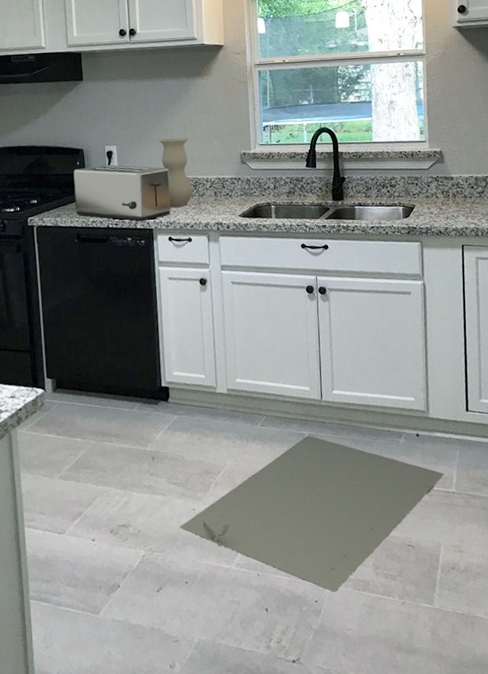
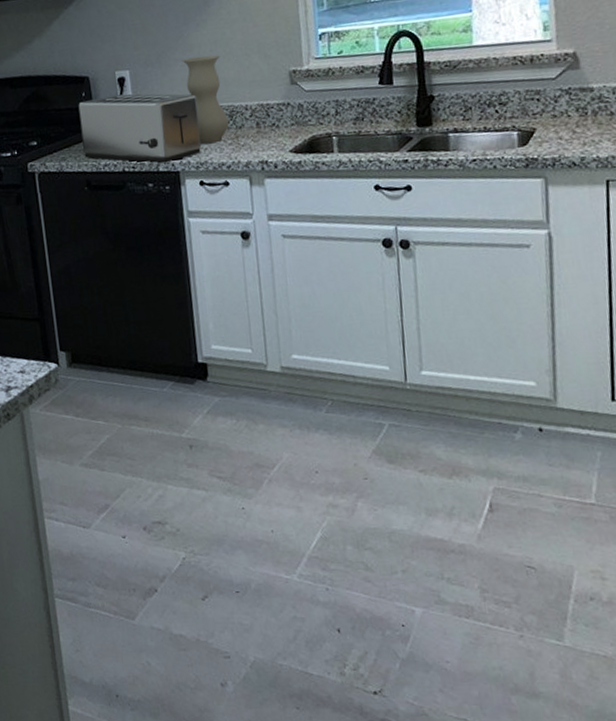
door mat: present [180,435,444,592] -> none [227,425,578,616]

